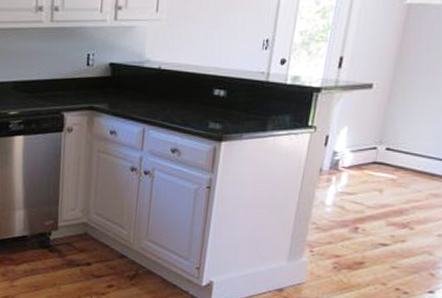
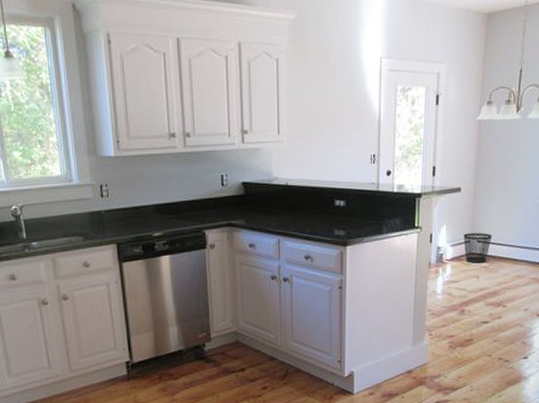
wastebasket: none [367,138,407,175] -> present [463,233,492,263]

